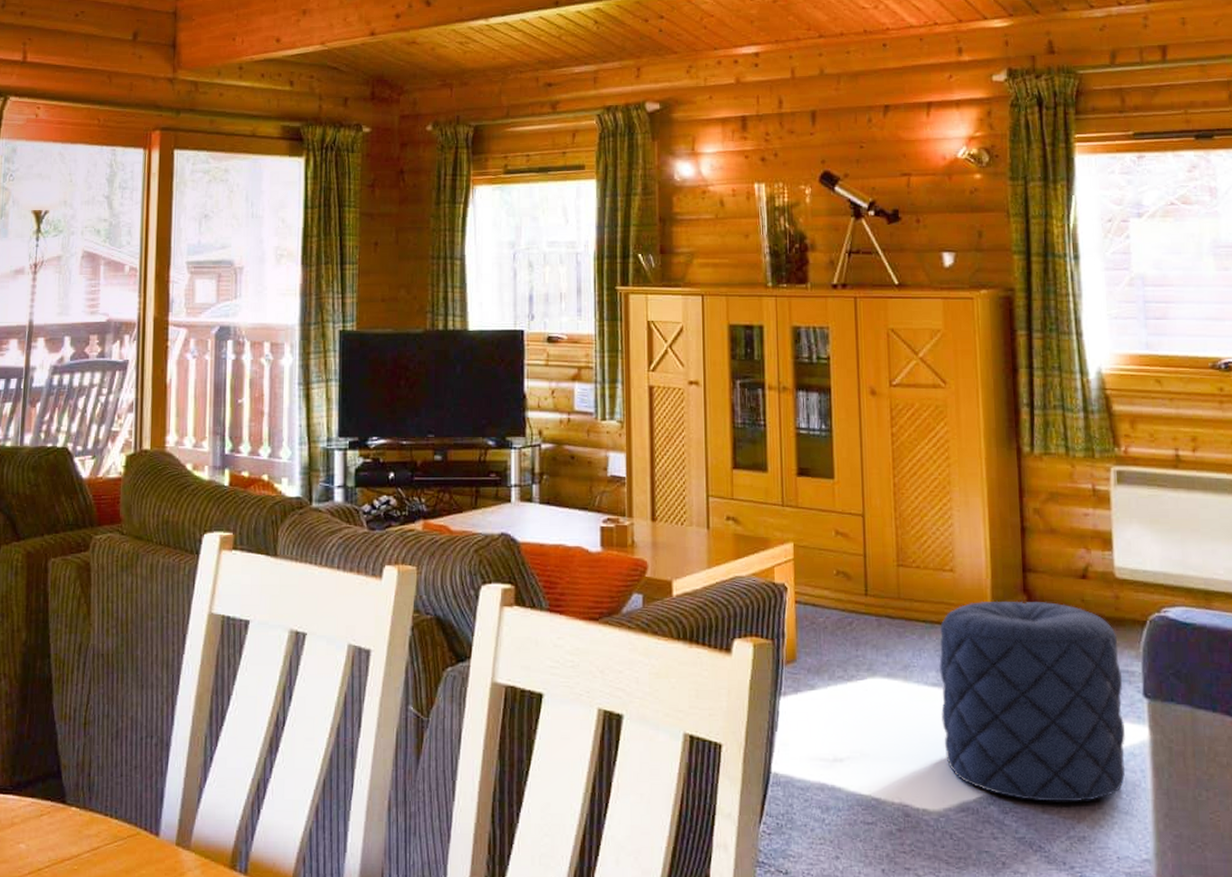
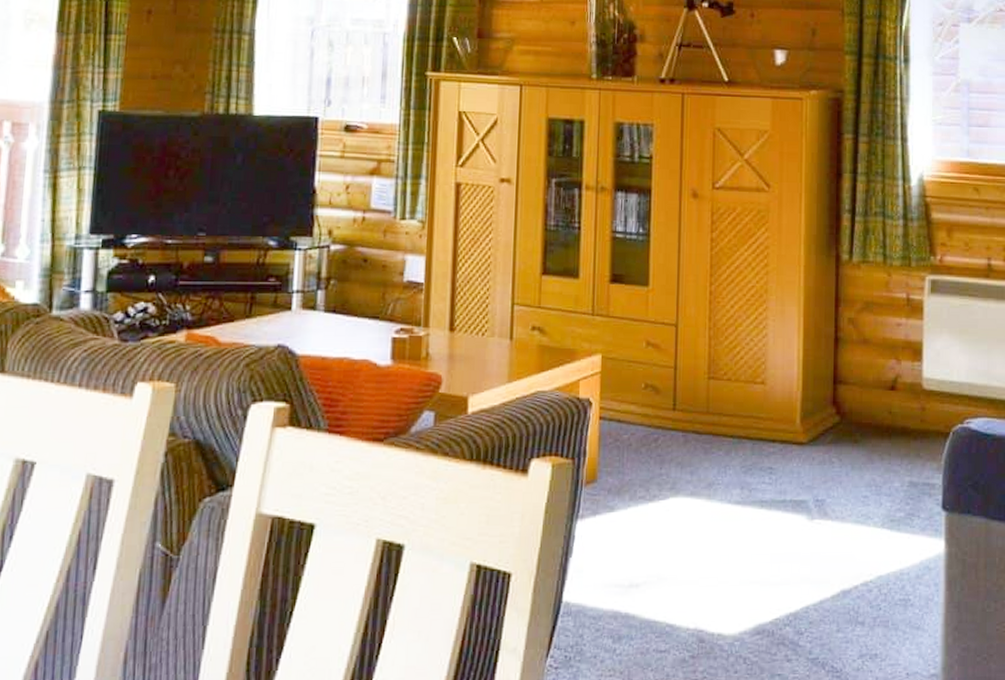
pouf: present [939,600,1126,802] -> none [743,413,923,620]

